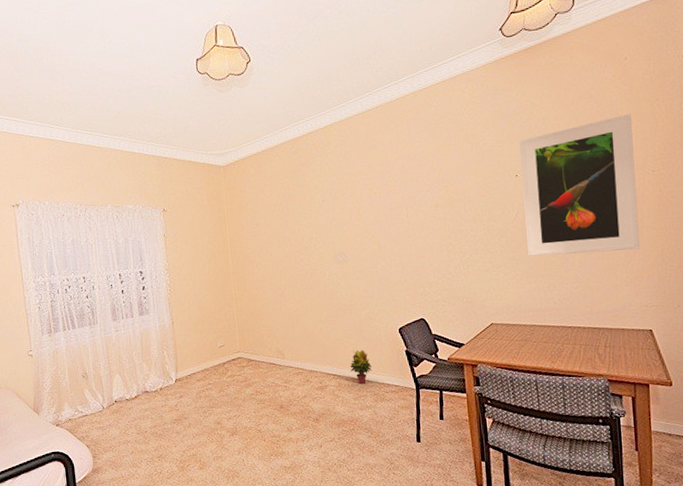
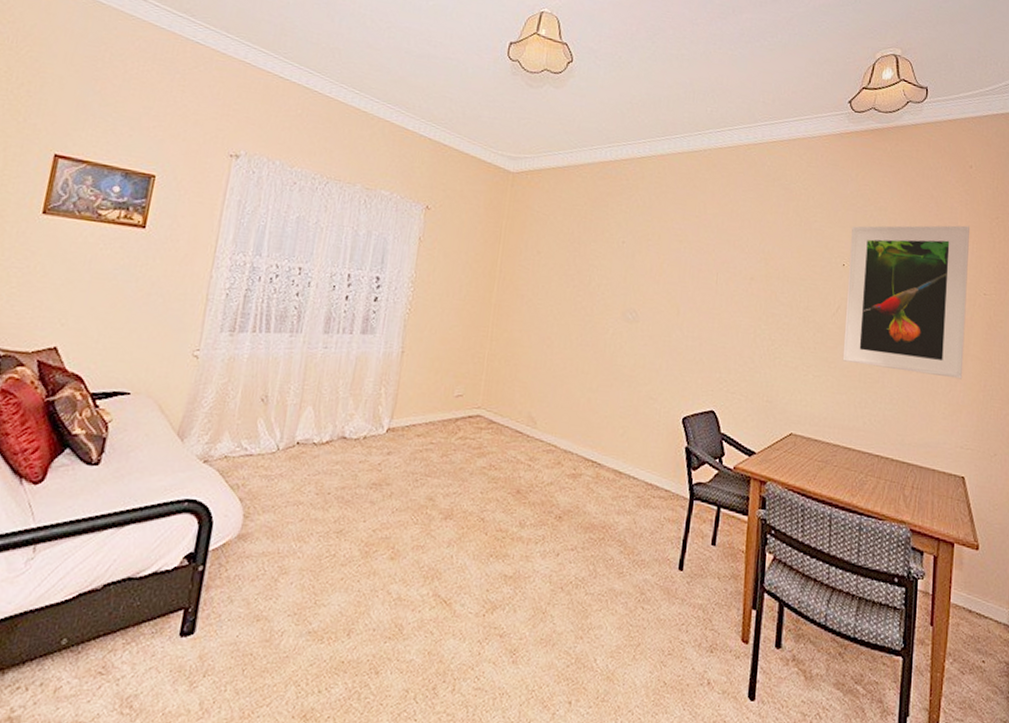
potted plant: present [350,350,372,385] -> none [614,435,641,482]

